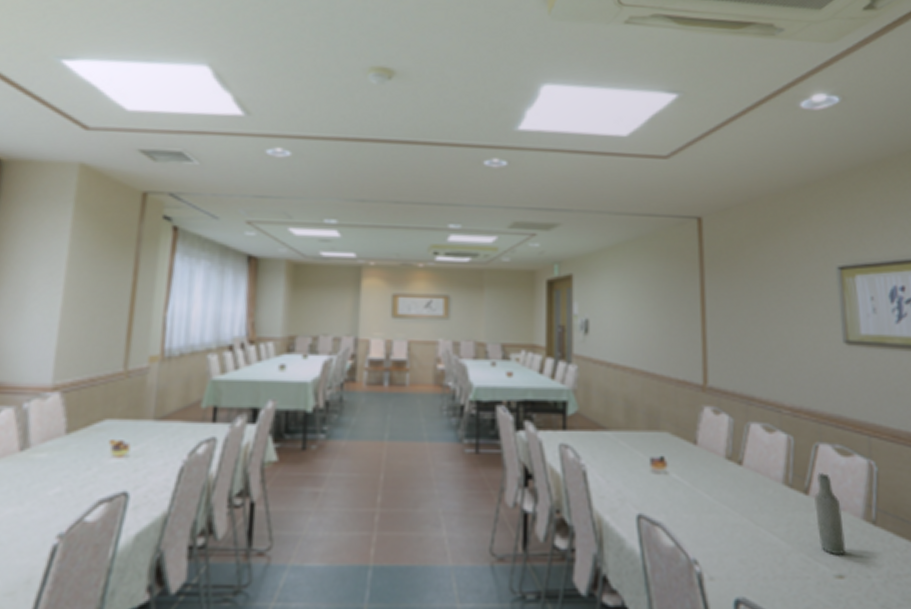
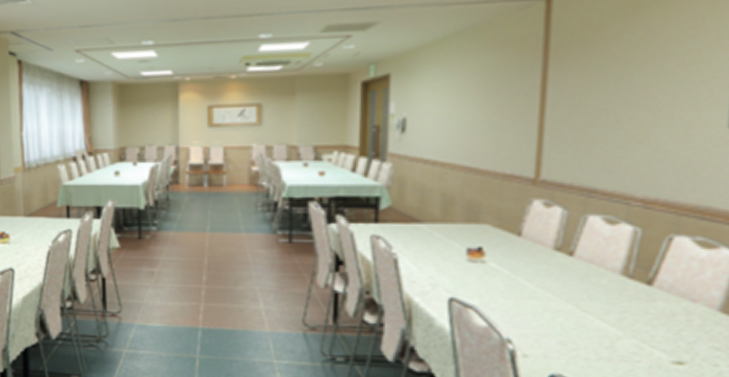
bottle: present [814,473,847,556] -> none [657,265,693,344]

